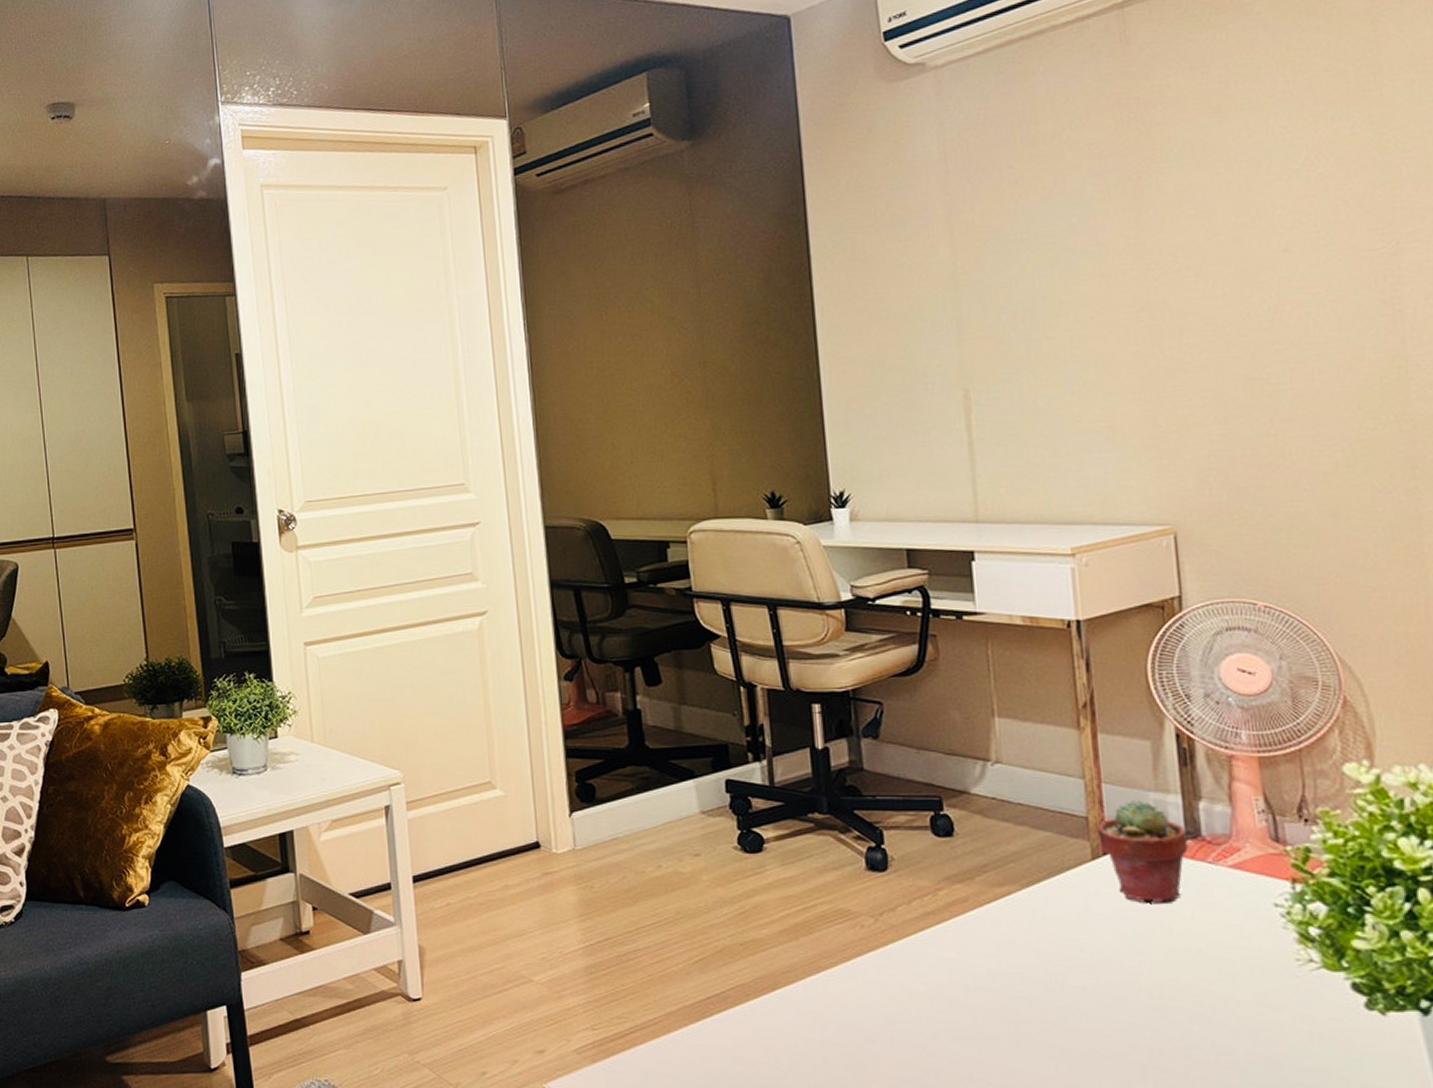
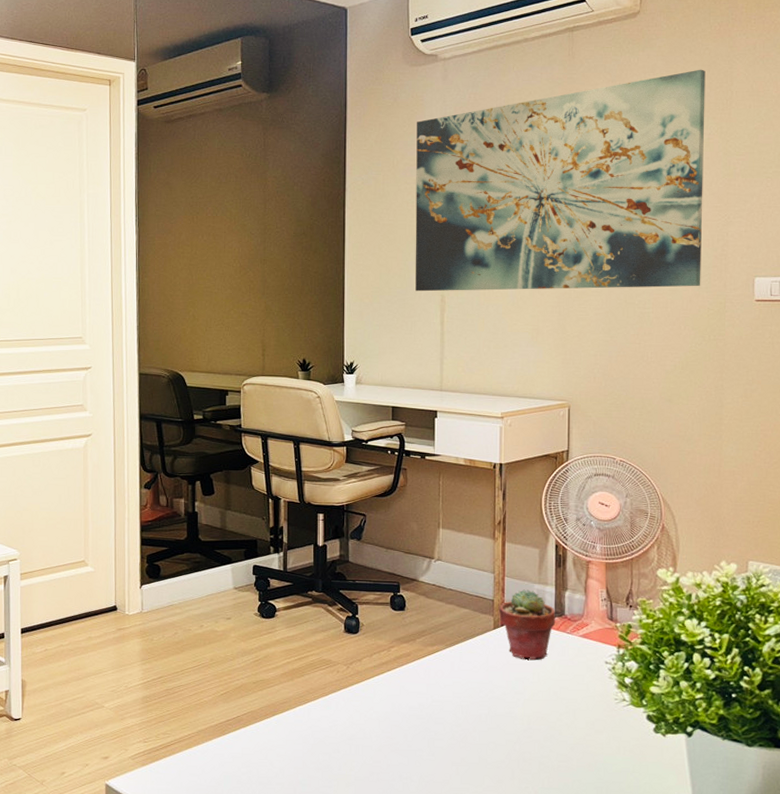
wall art: none [904,37,1365,387] -> present [415,69,706,292]

